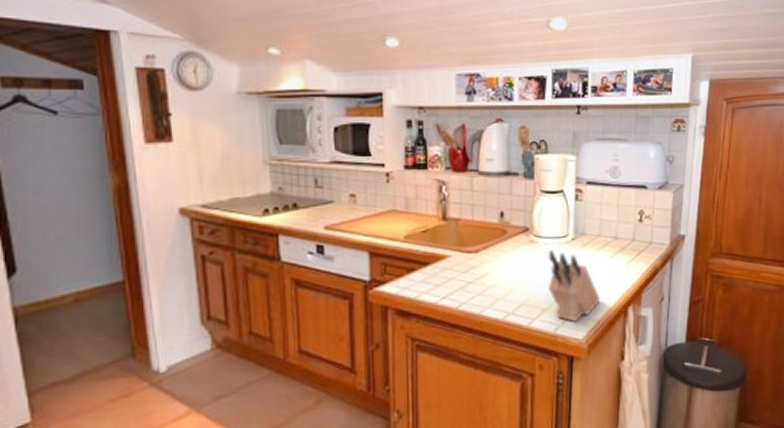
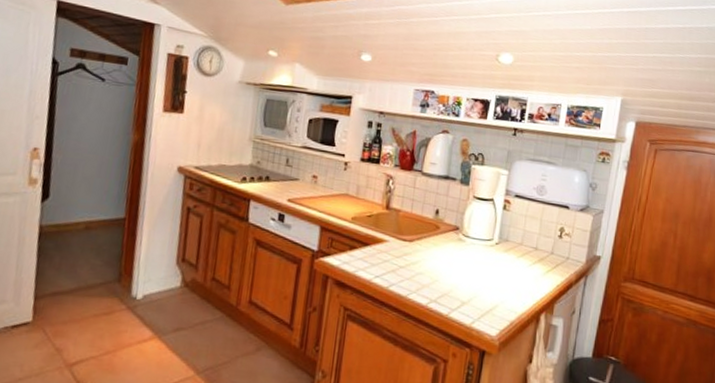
knife block: present [547,250,601,322] -> none [469,250,516,319]

